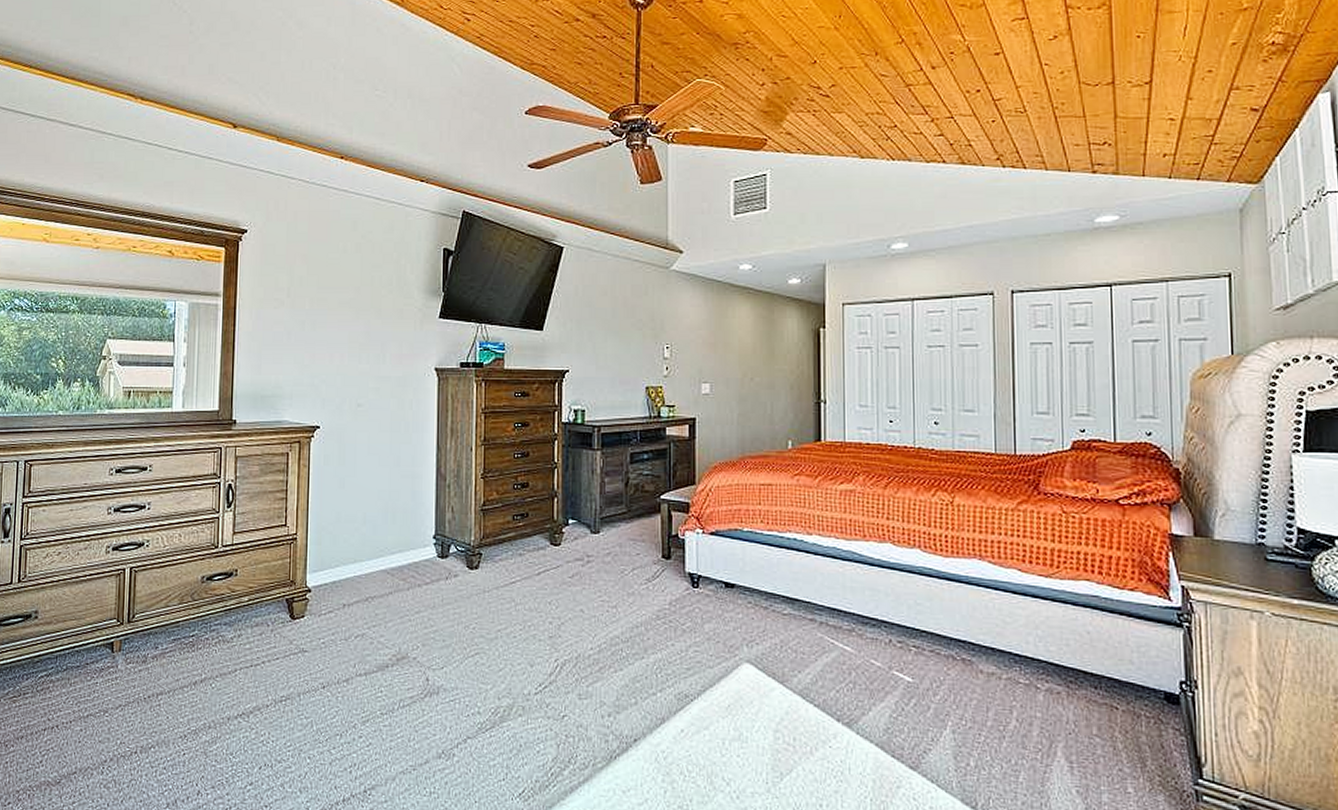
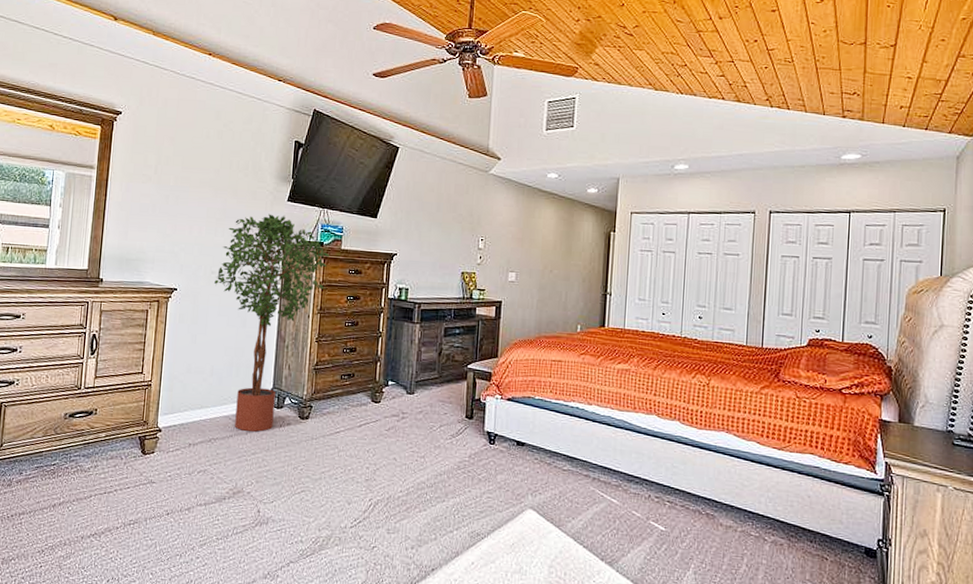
potted tree: none [361,334,490,587] -> present [214,214,329,432]

